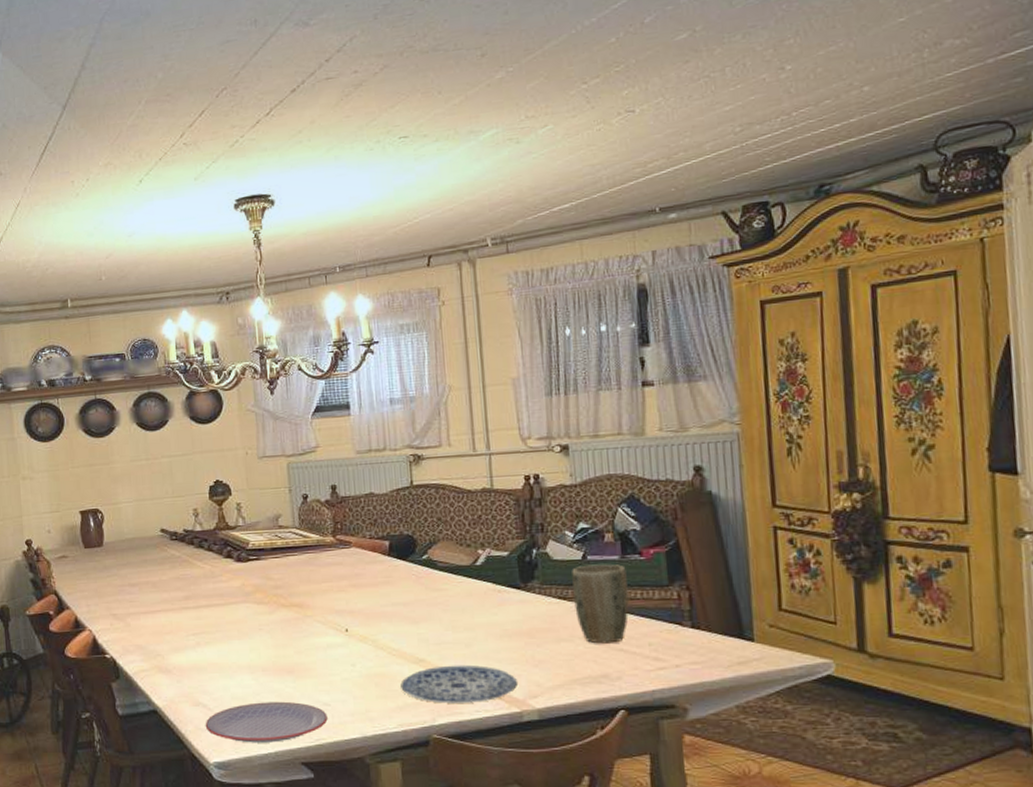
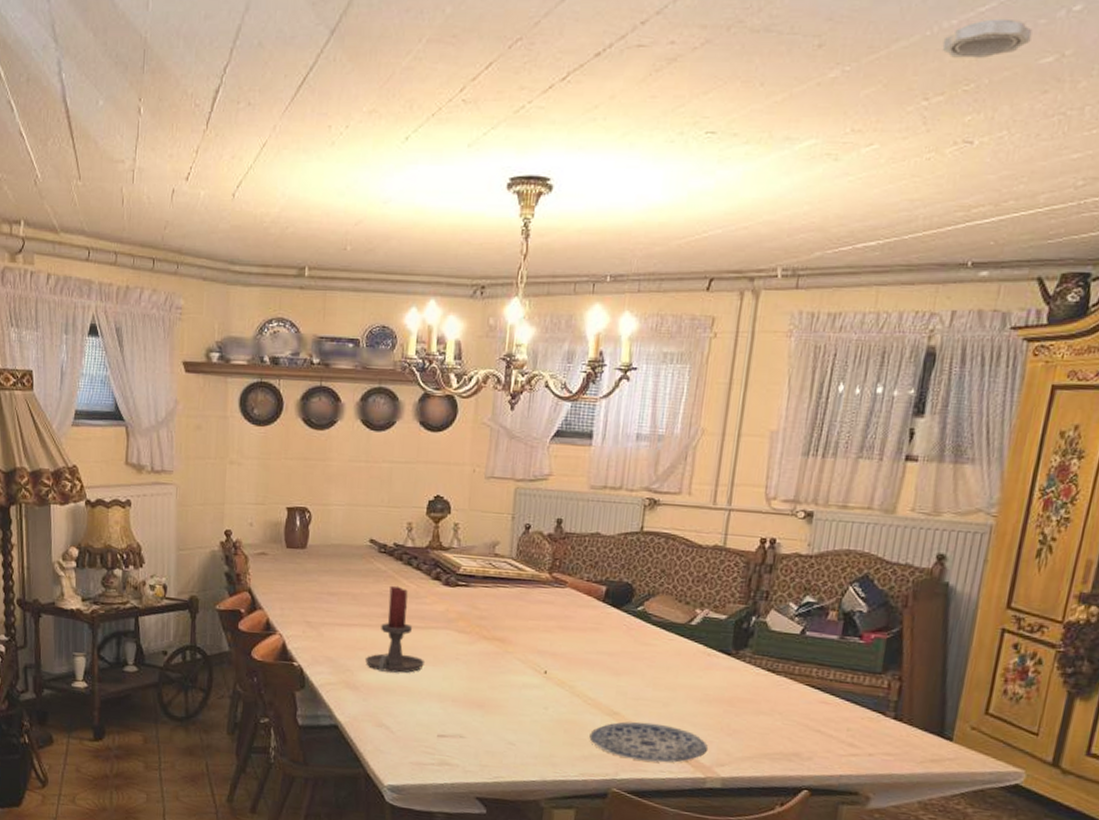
candle holder: none [172,568,230,652] -> present [364,585,424,673]
plate: present [205,701,328,743] -> none [384,731,511,774]
plant pot: present [572,564,629,644] -> none [781,640,843,724]
smoke detector: none [588,10,663,47] -> present [941,18,1033,58]

